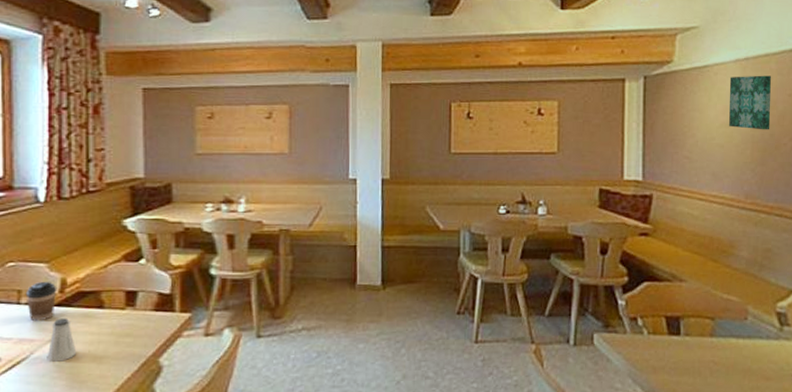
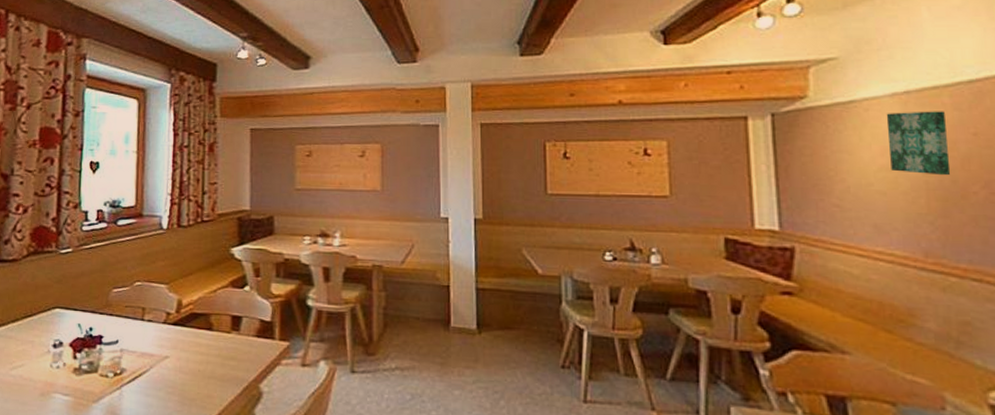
coffee cup: present [25,281,57,321] -> none [148,301,174,337]
saltshaker: present [47,318,77,362] -> none [163,337,189,378]

